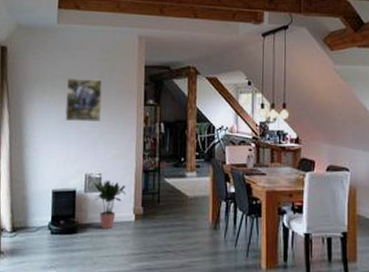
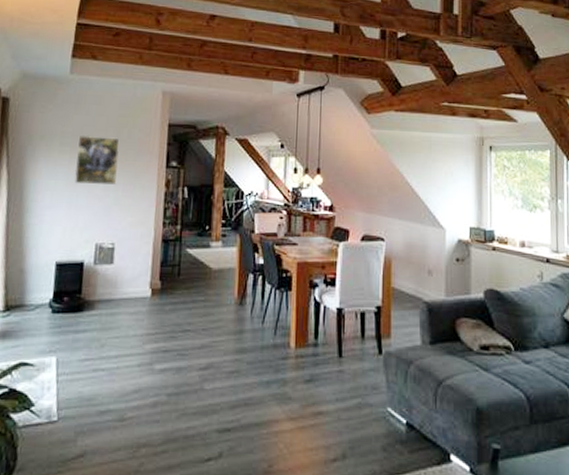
potted plant: present [94,180,126,229] -> none [105,251,143,306]

